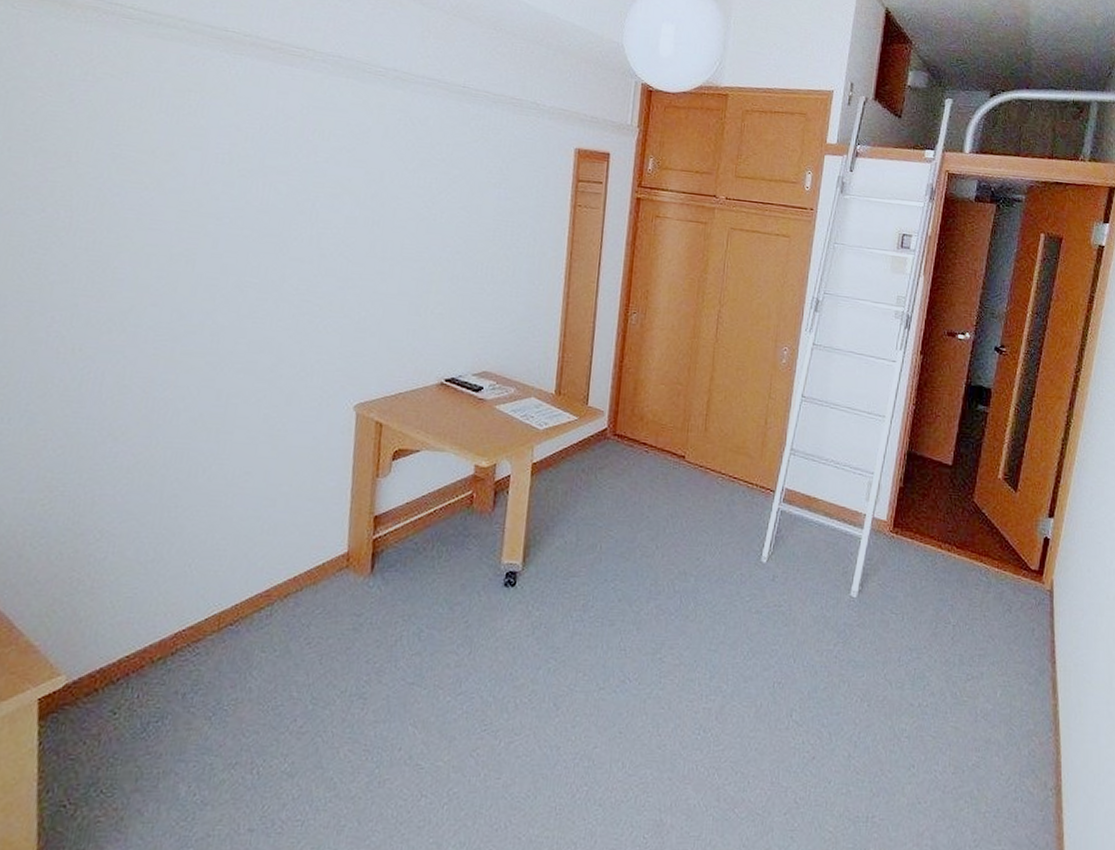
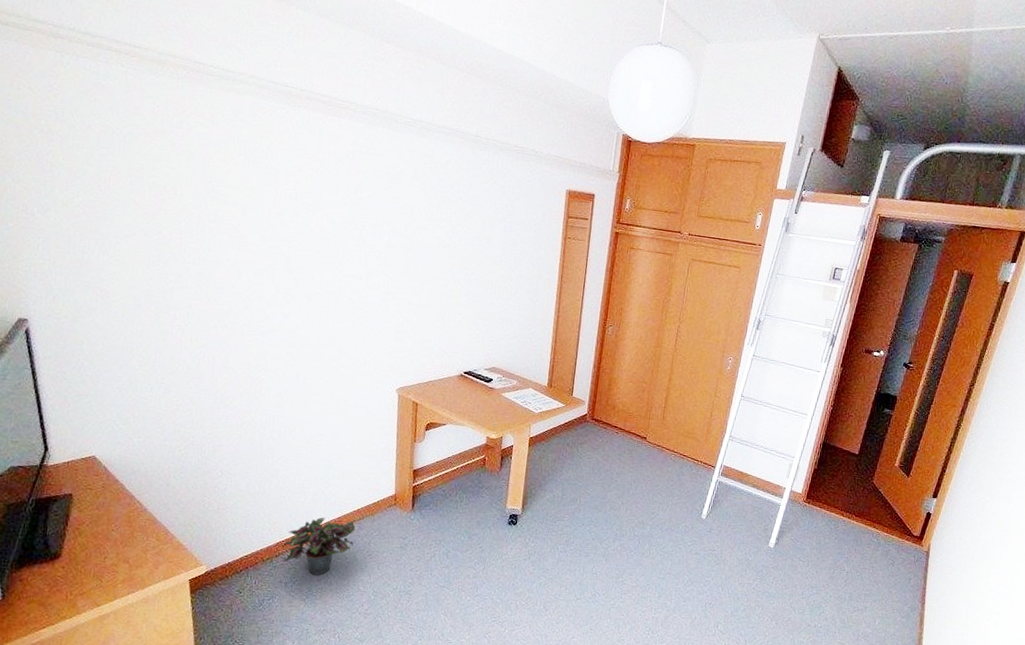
potted plant: none [181,591,290,679] -> present [281,517,356,575]

